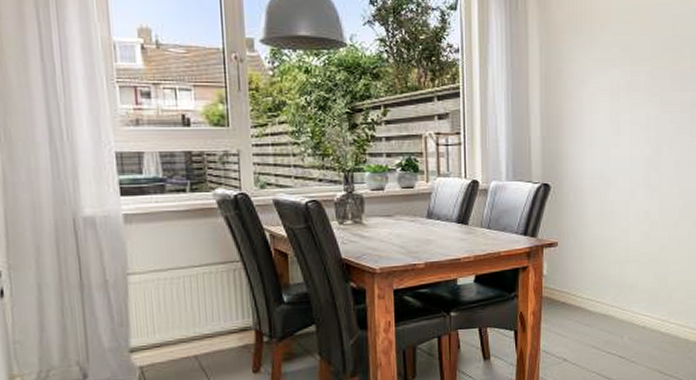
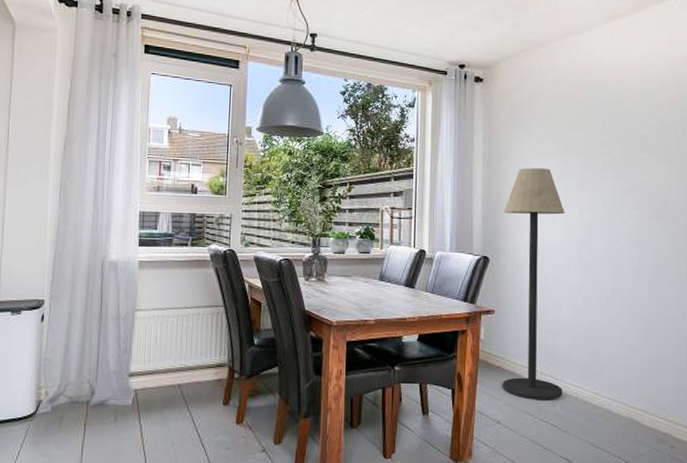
floor lamp: none [565,80,632,334] -> present [502,168,565,400]

